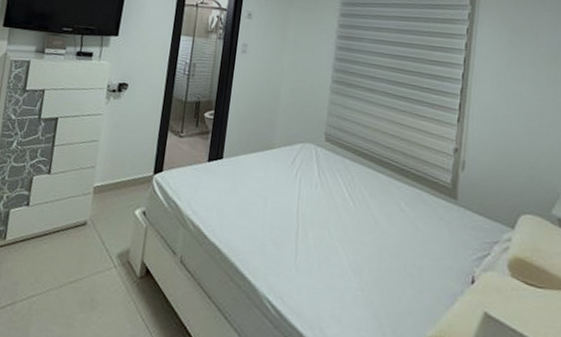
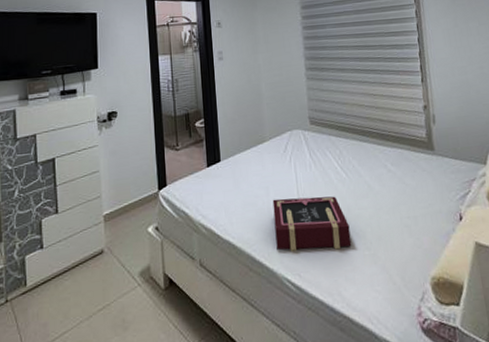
book: none [263,211,347,282] -> present [272,196,352,251]

